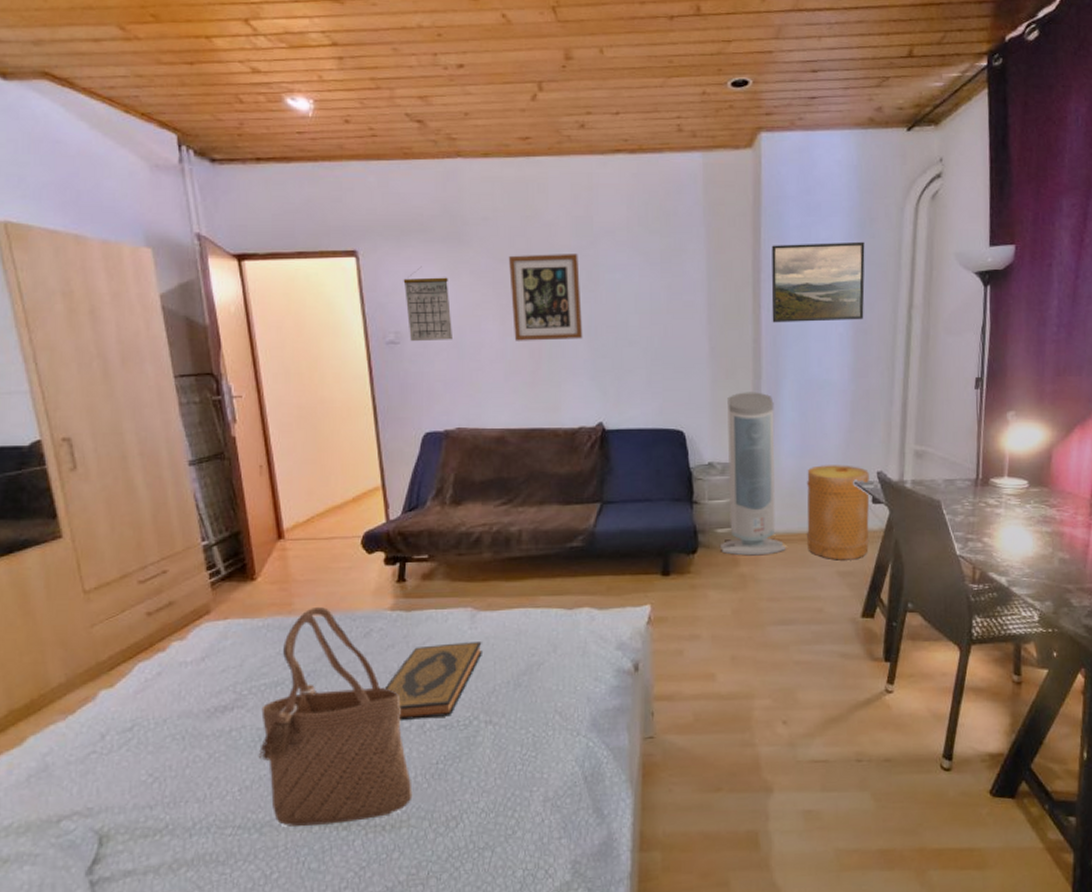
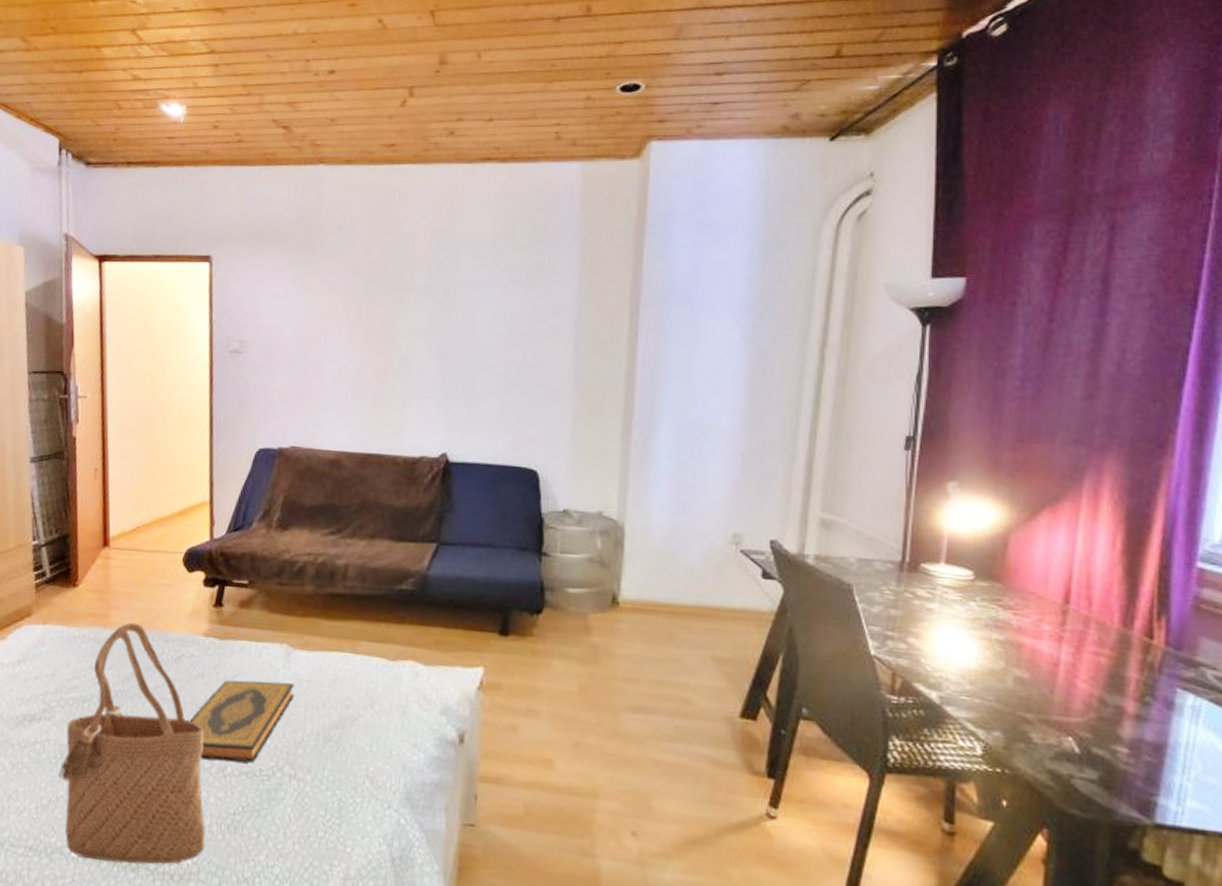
calendar: present [403,266,452,342] -> none [253,274,298,353]
wall art: present [508,254,583,341] -> none [360,266,436,360]
air purifier: present [719,392,786,556] -> none [569,431,649,626]
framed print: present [771,241,865,323] -> none [650,266,769,358]
basket: present [807,465,870,560] -> none [676,525,760,645]

